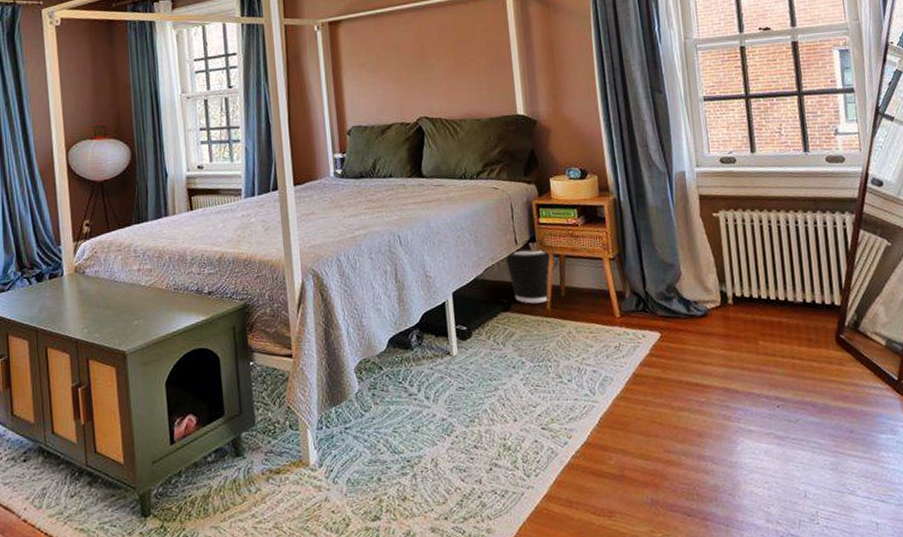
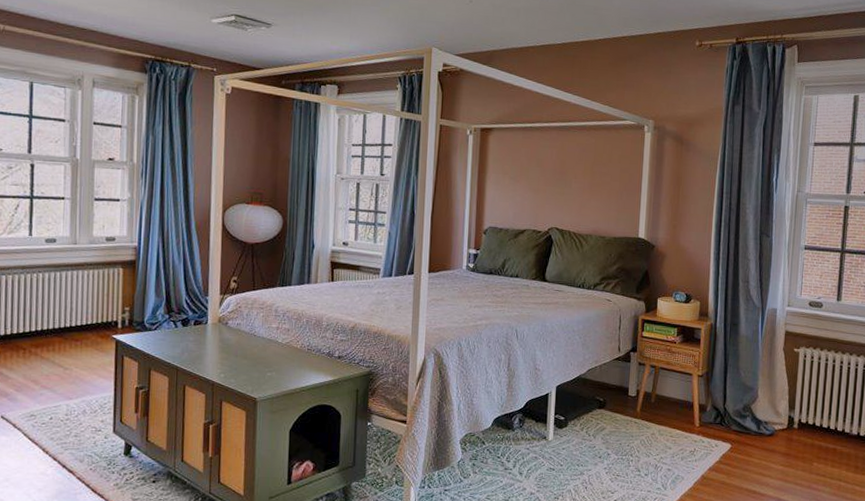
wastebasket: present [505,246,554,304] -> none [607,354,650,405]

